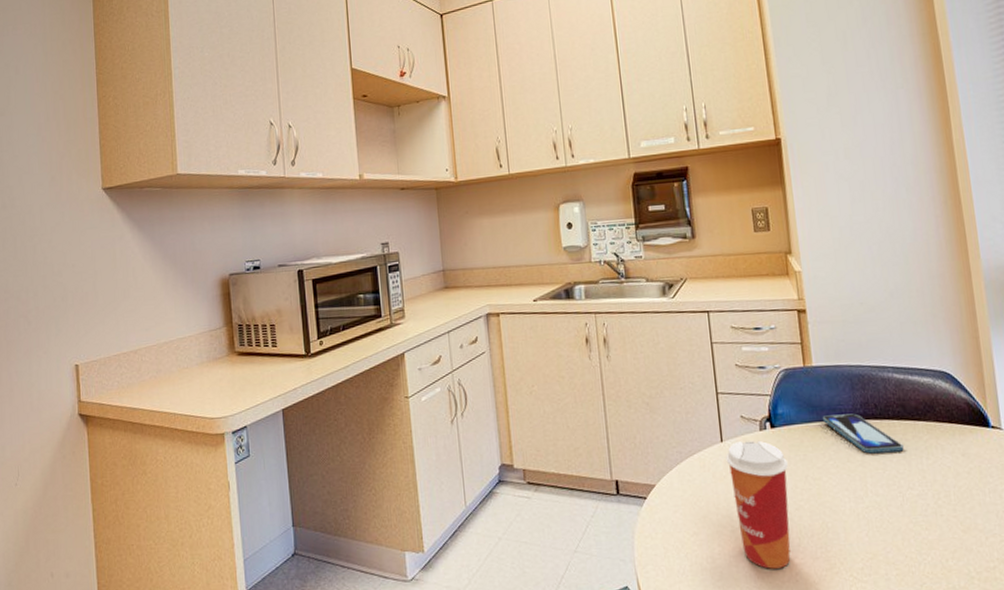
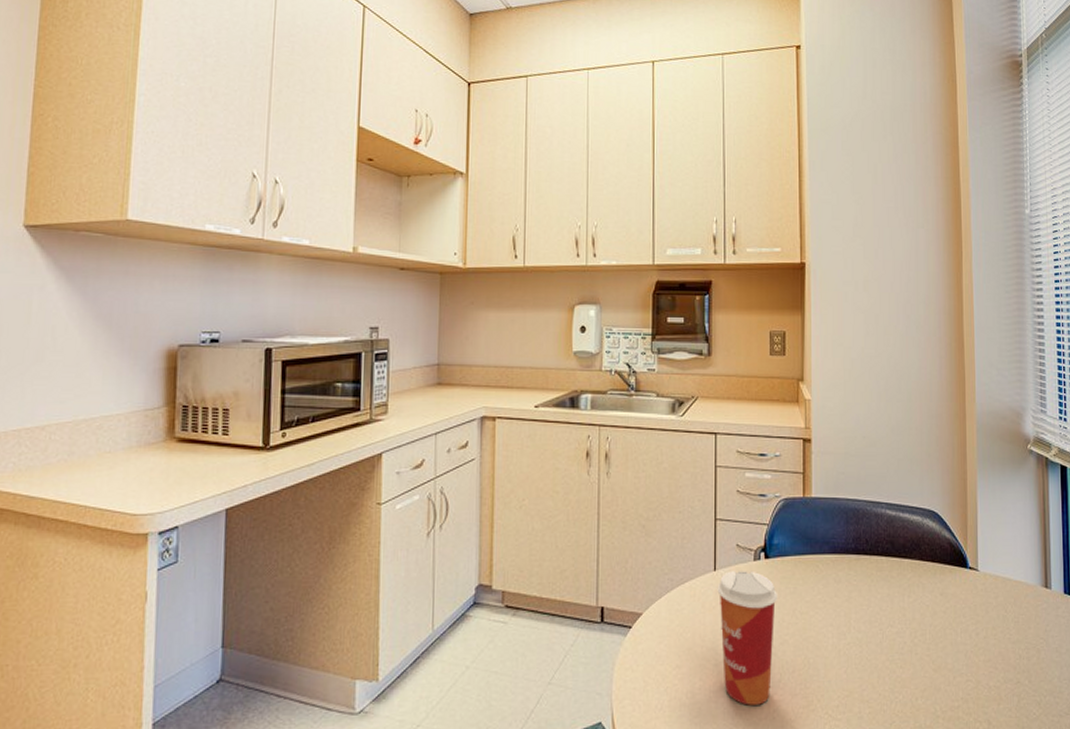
smartphone: present [822,413,904,454] -> none [815,548,888,590]

